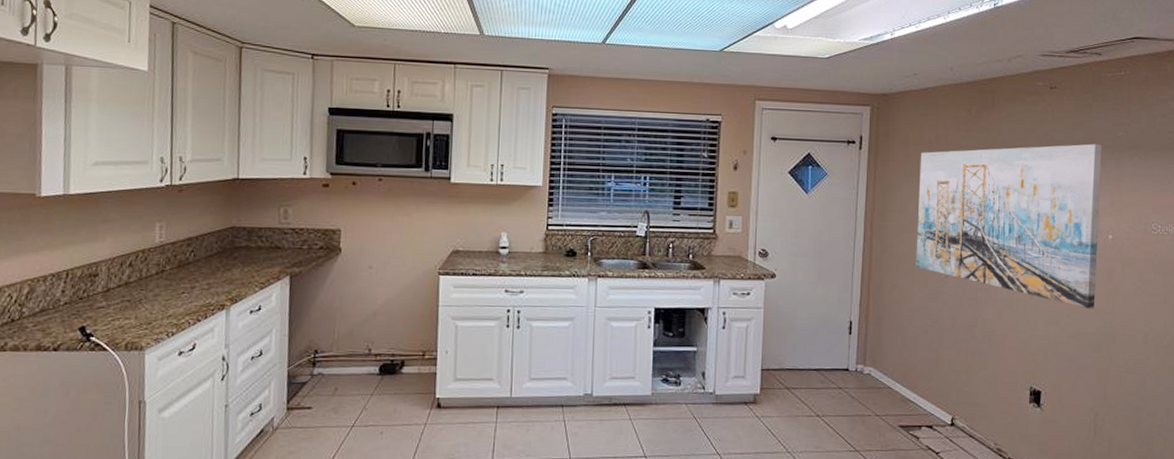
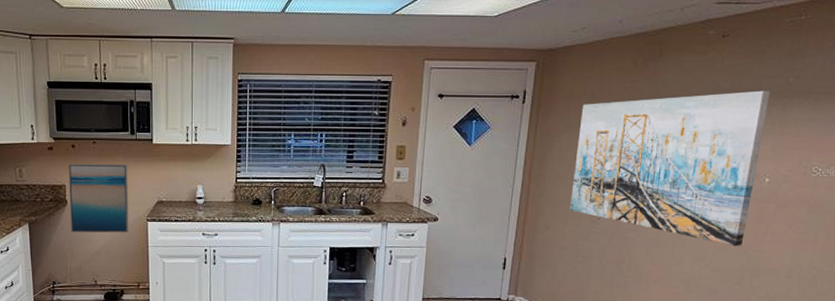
wall art: none [343,204,419,289] -> present [68,163,129,233]

